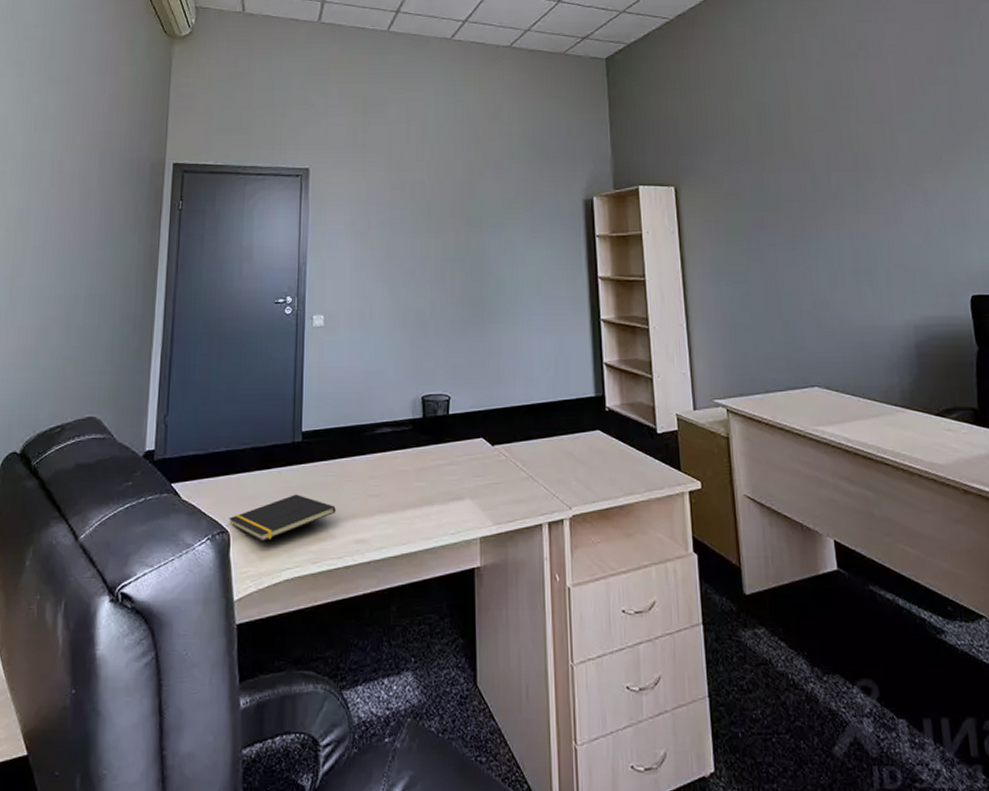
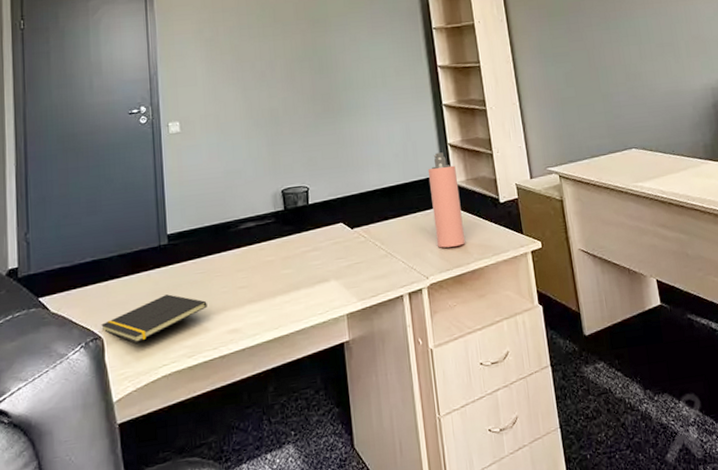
spray bottle: none [579,371,616,477] -> present [427,152,466,248]

